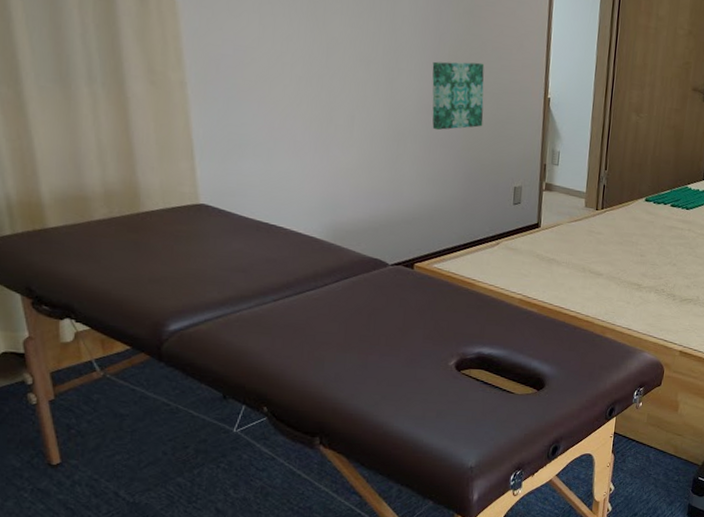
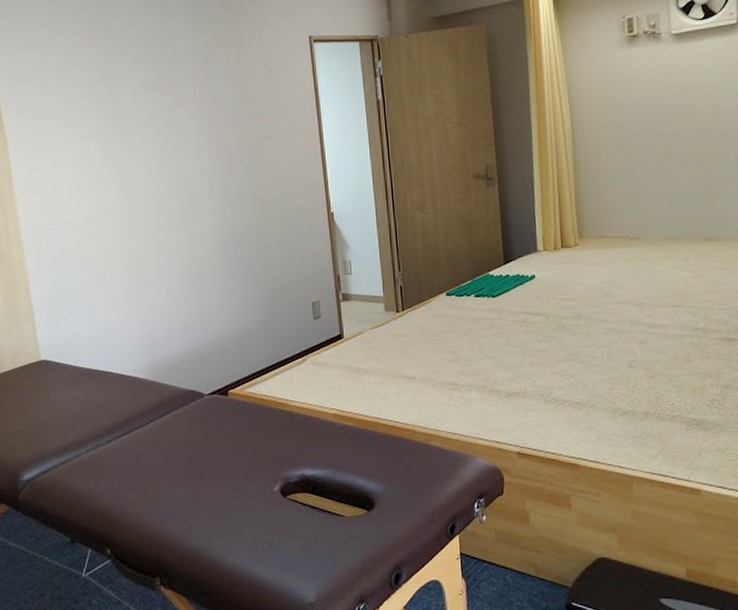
wall art: present [432,61,485,131] -> none [222,193,274,261]

